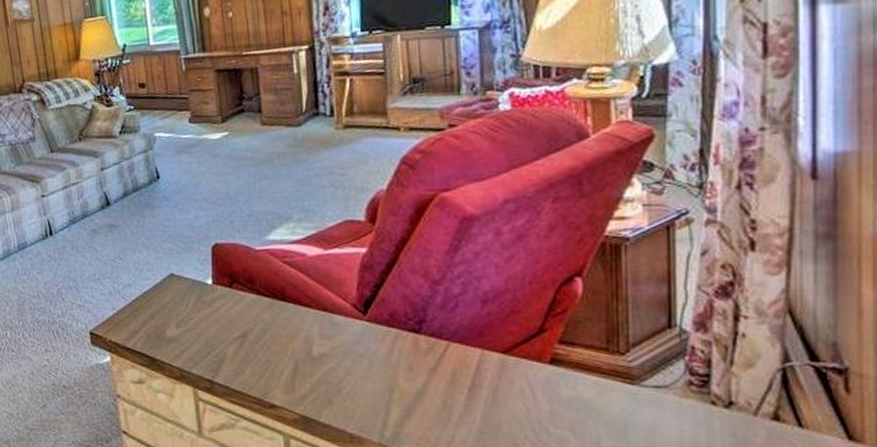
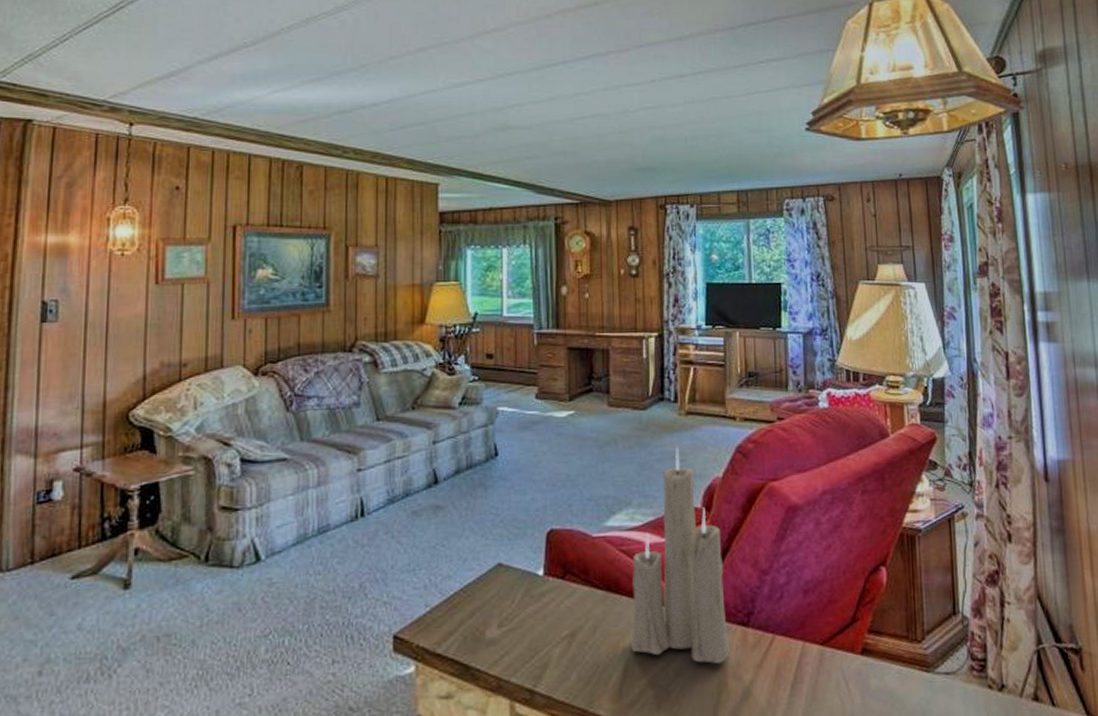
candle: none [296,161,402,366] -> present [631,446,731,664]

